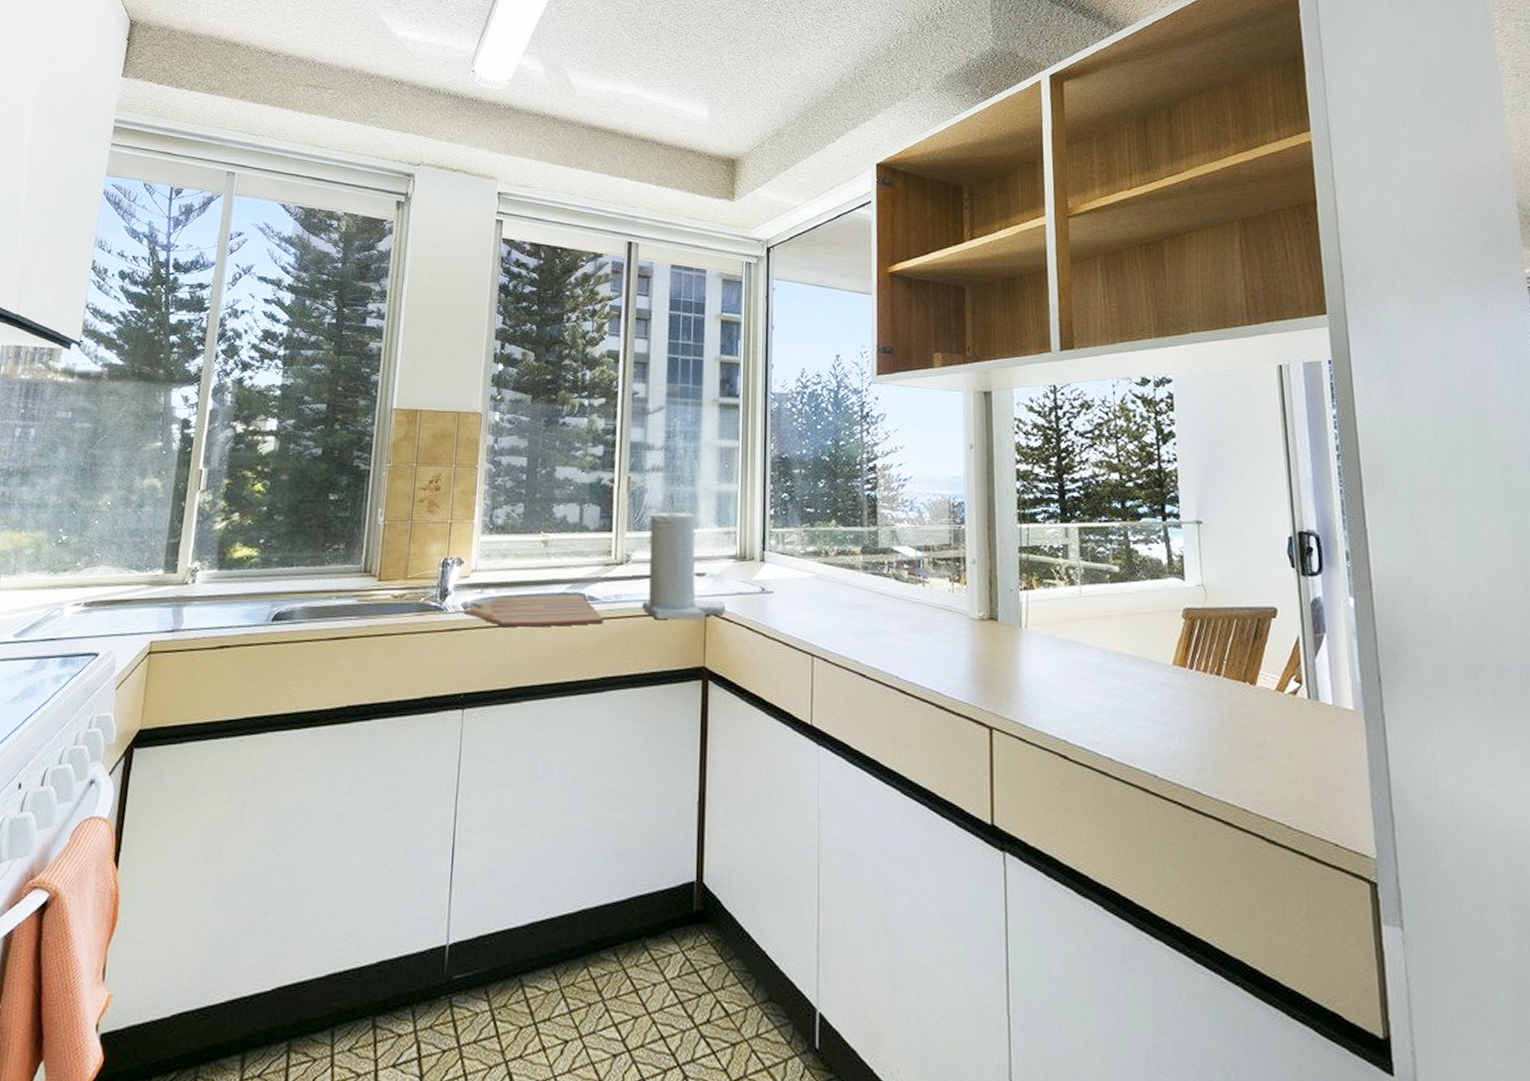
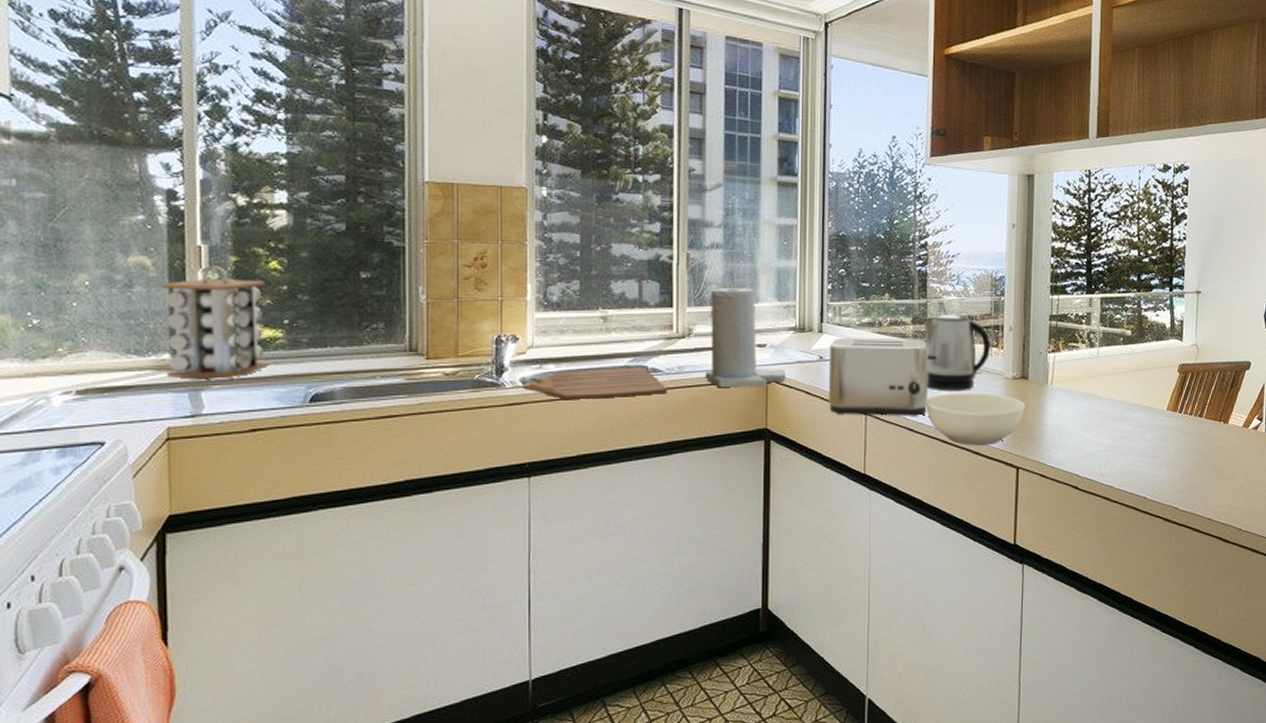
spice rack: none [157,487,250,596] -> present [161,265,268,379]
toaster: none [770,567,891,661] -> present [828,337,937,417]
kettle: none [874,543,952,631] -> present [923,313,991,390]
bowl: none [879,634,997,699] -> present [925,393,1026,446]

